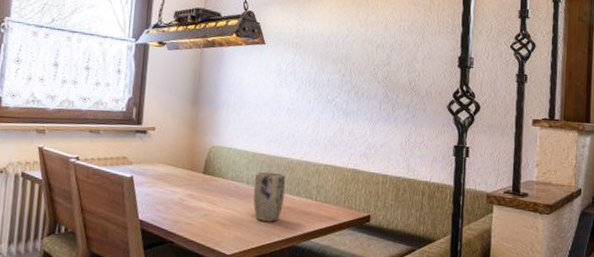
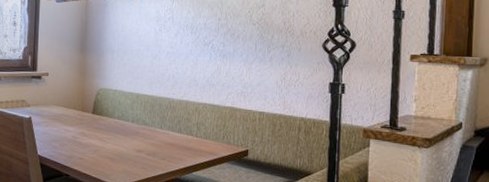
plant pot: present [253,171,286,222] -> none [138,111,168,157]

